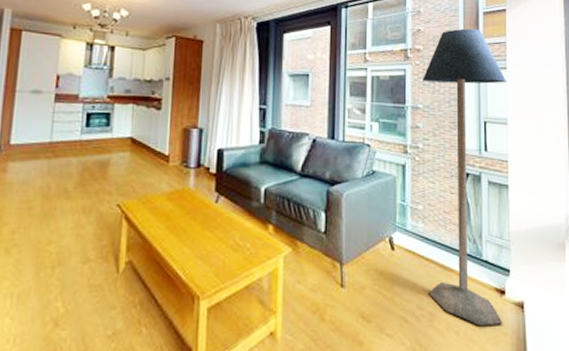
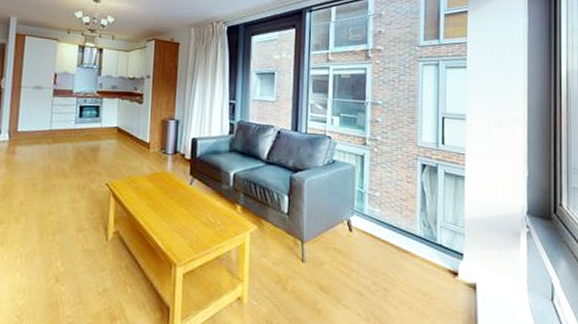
floor lamp: present [423,28,506,327] -> none [383,30,466,303]

